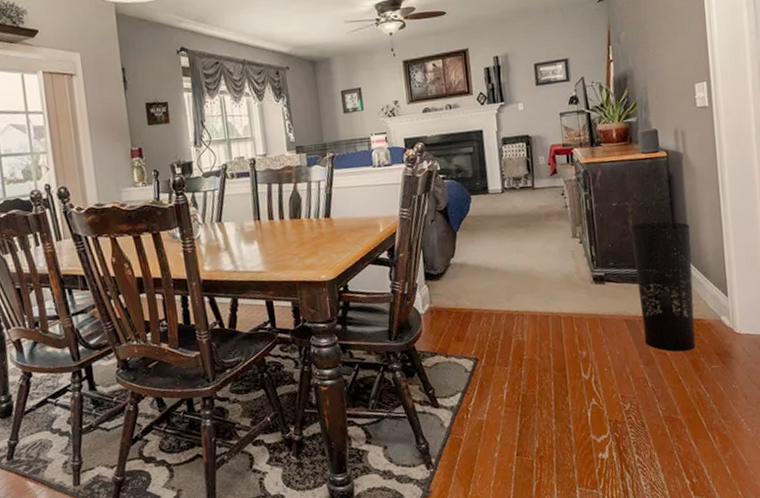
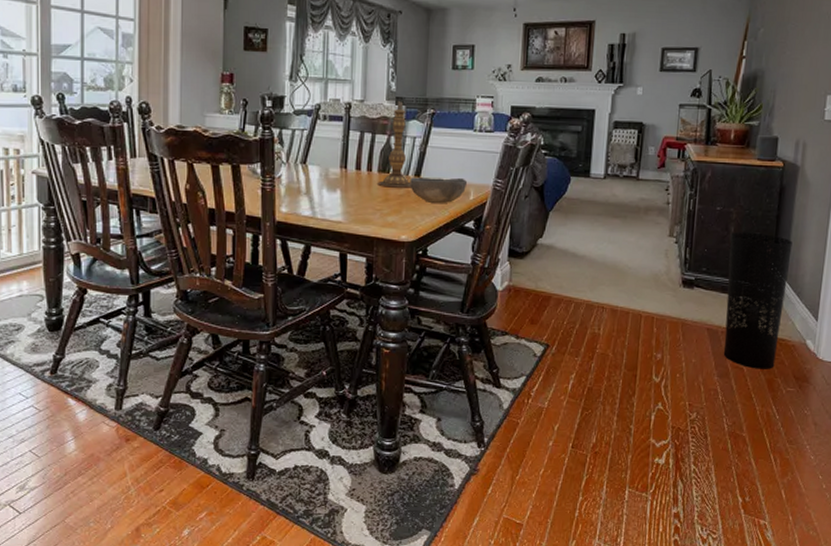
candlestick: none [291,149,323,233] -> present [378,100,411,189]
bowl: none [321,213,376,241] -> present [410,177,468,204]

